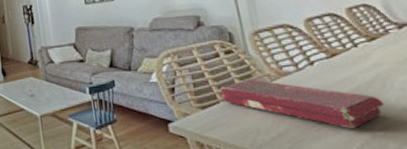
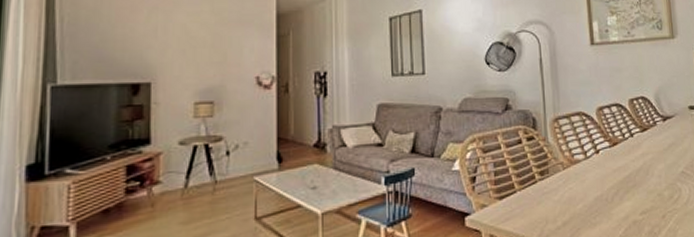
book: present [221,79,384,128] -> none [519,167,646,214]

